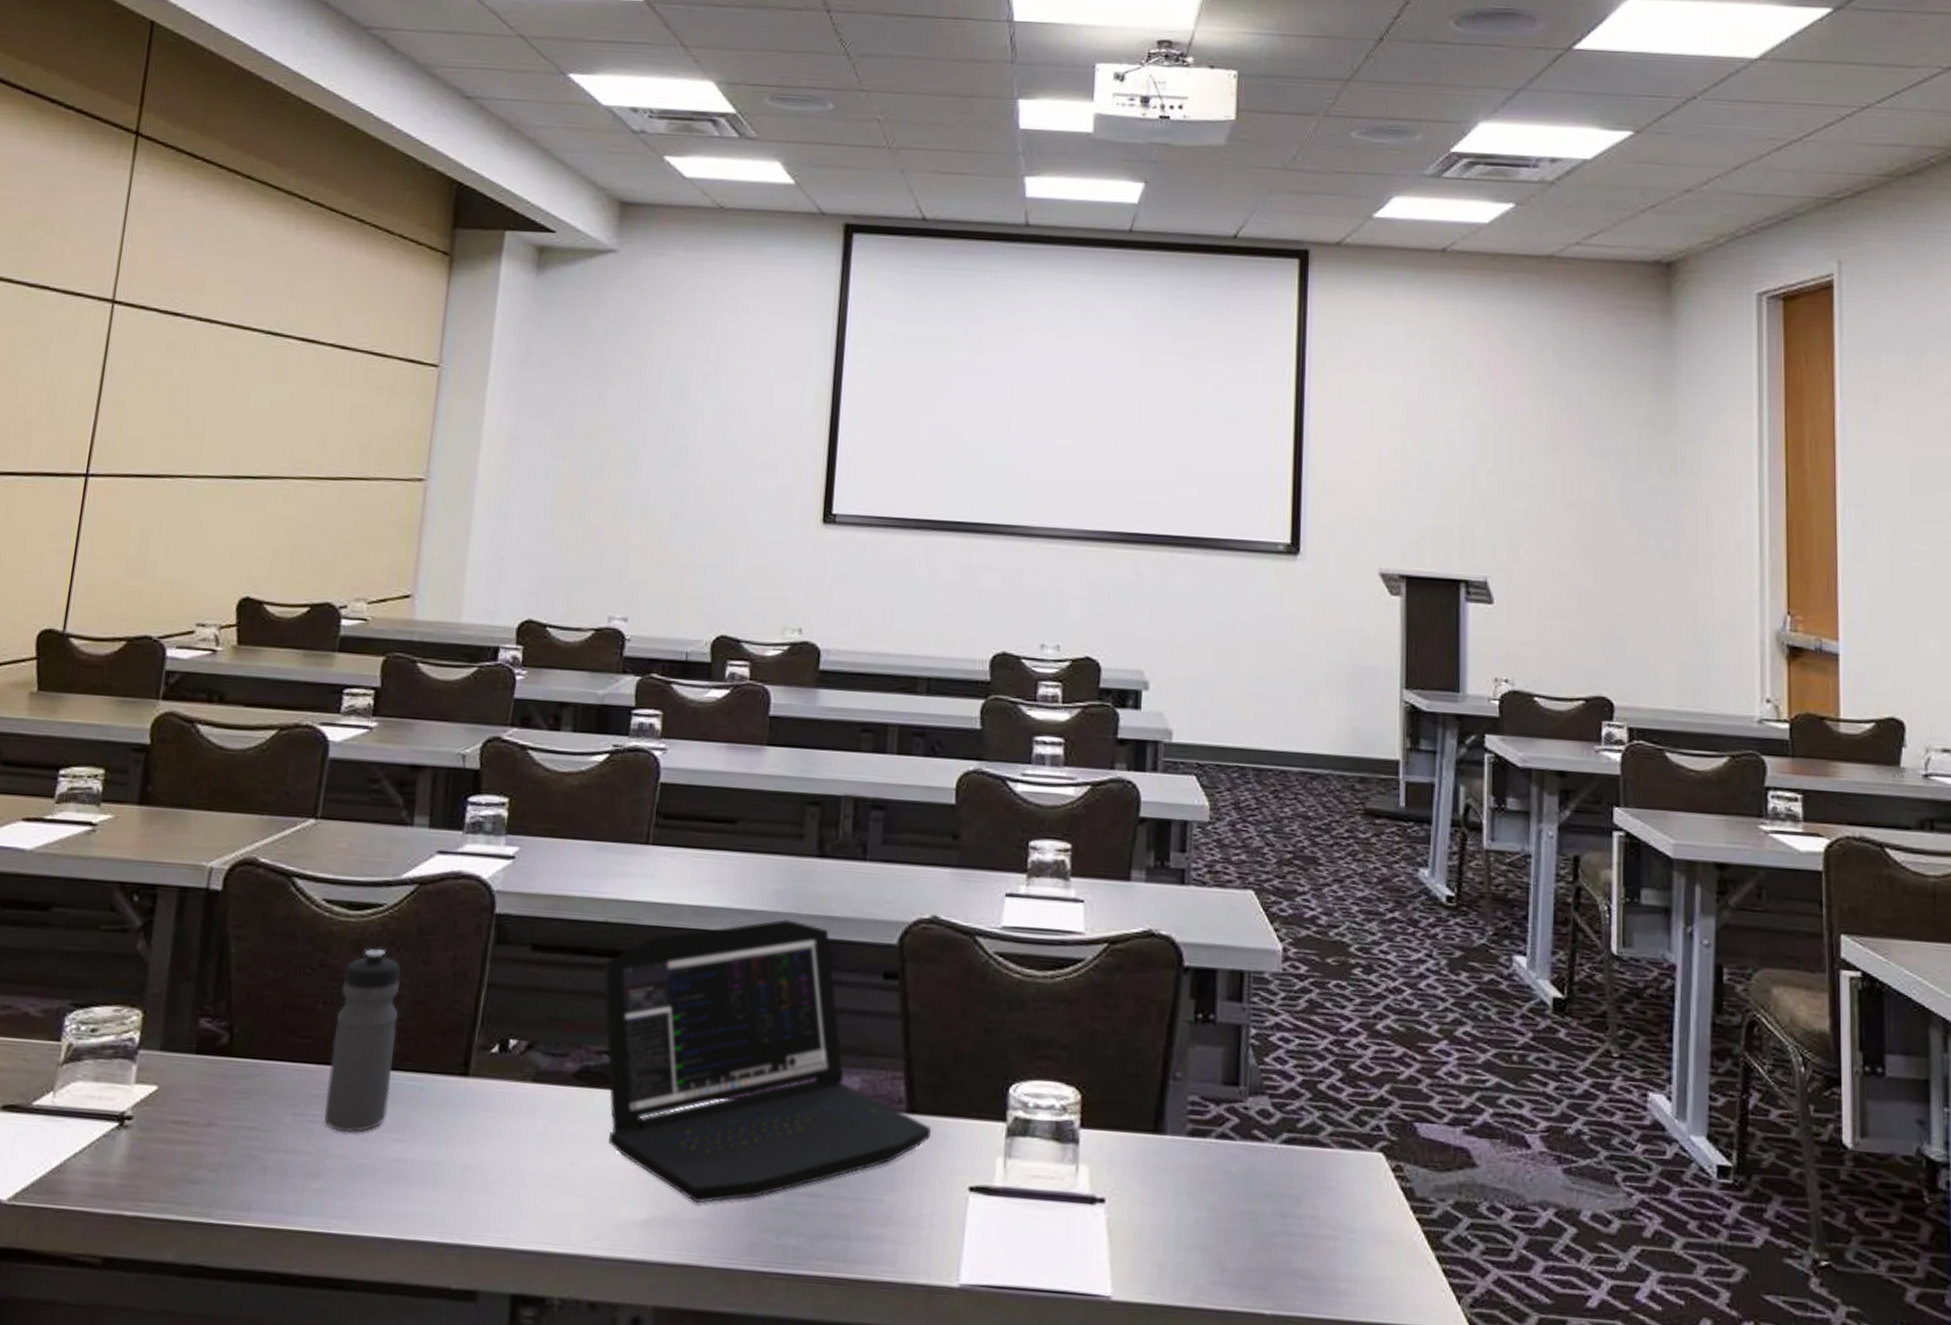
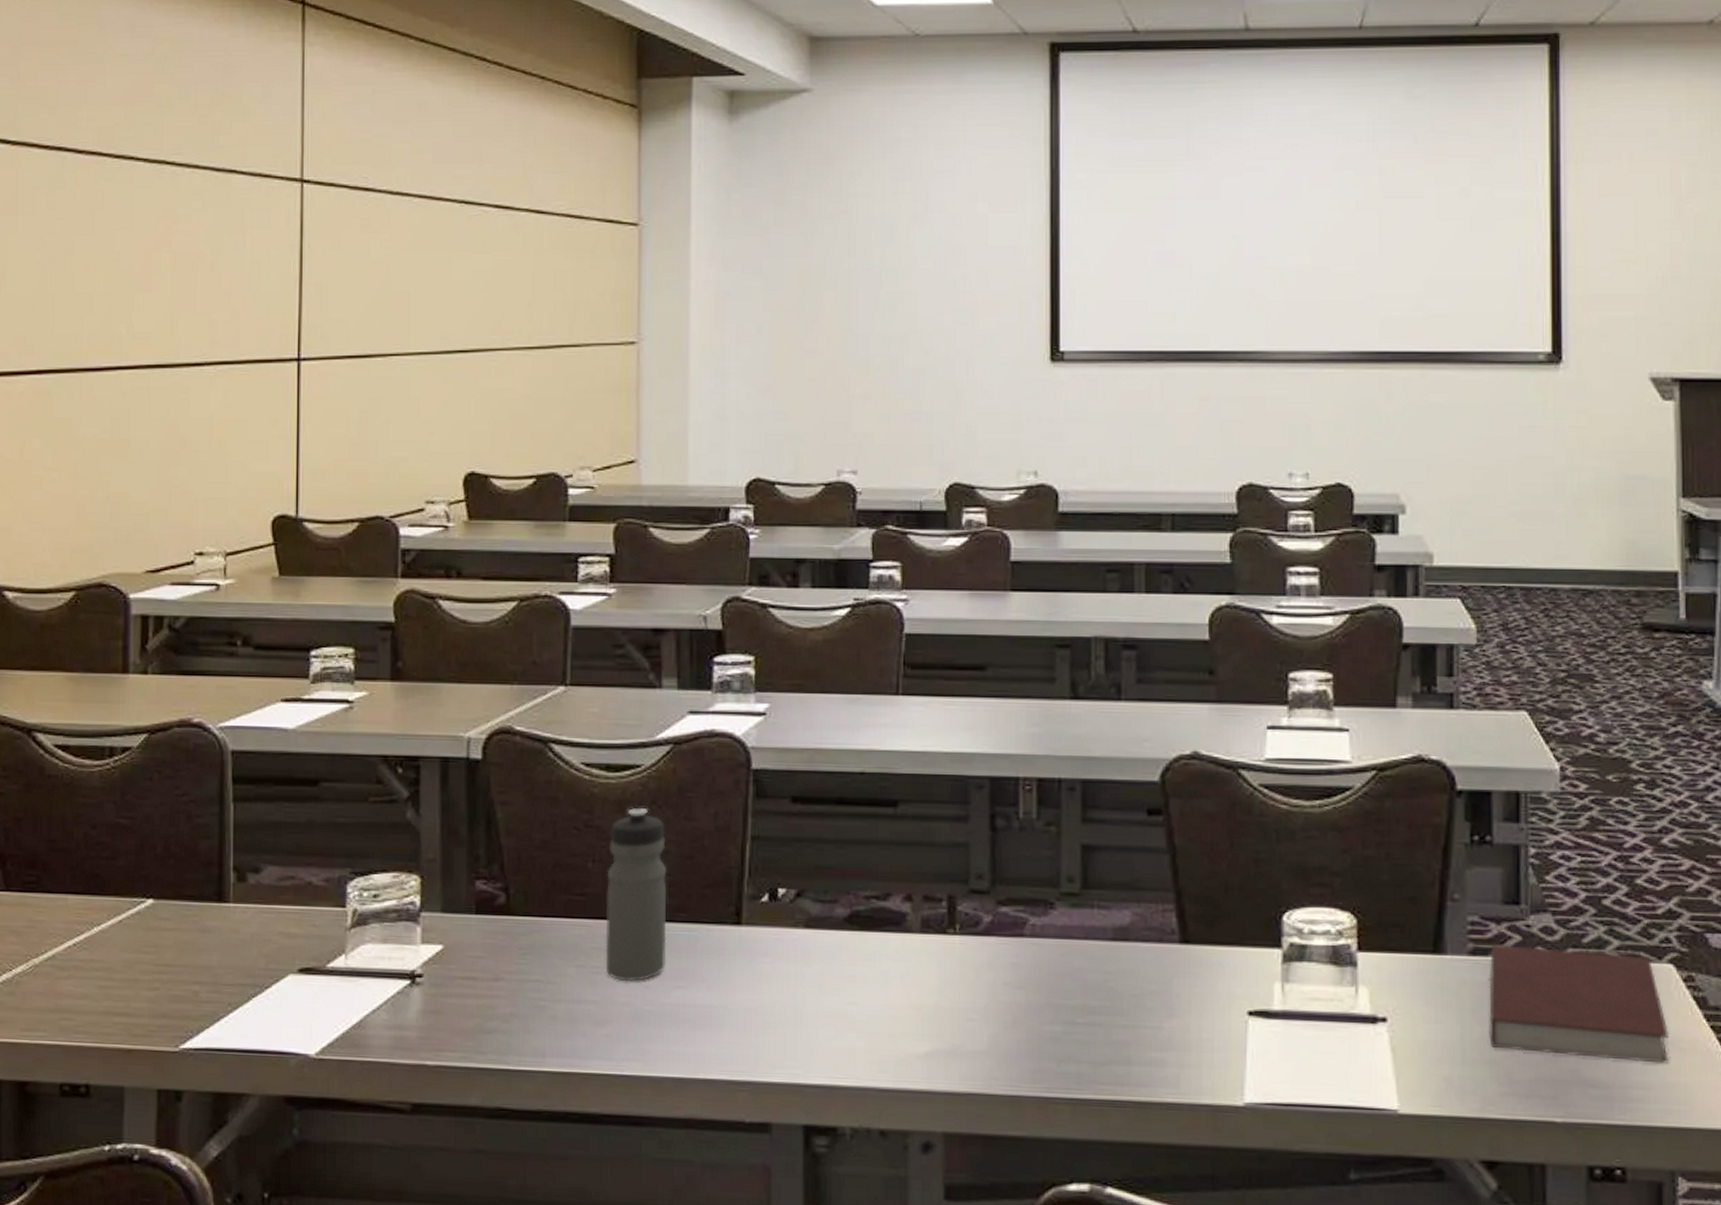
laptop: present [602,919,932,1204] -> none [864,762,1207,1036]
notebook: none [1203,1124,1376,1256] -> present [1489,943,1669,1064]

